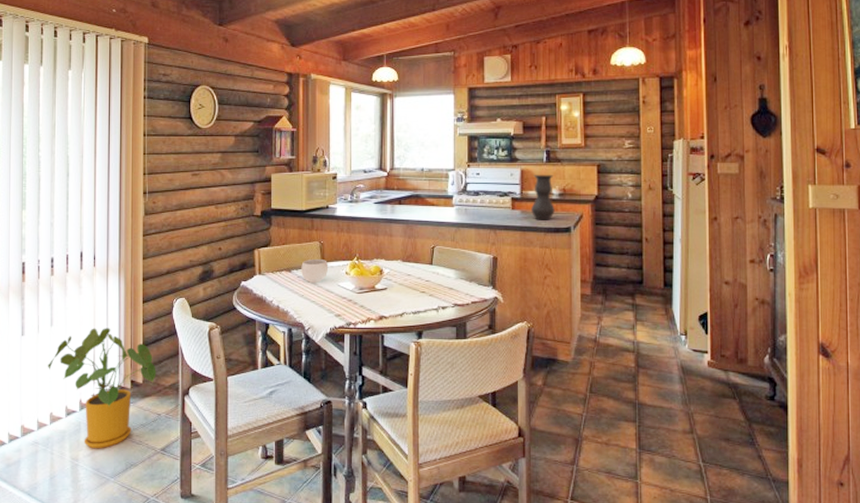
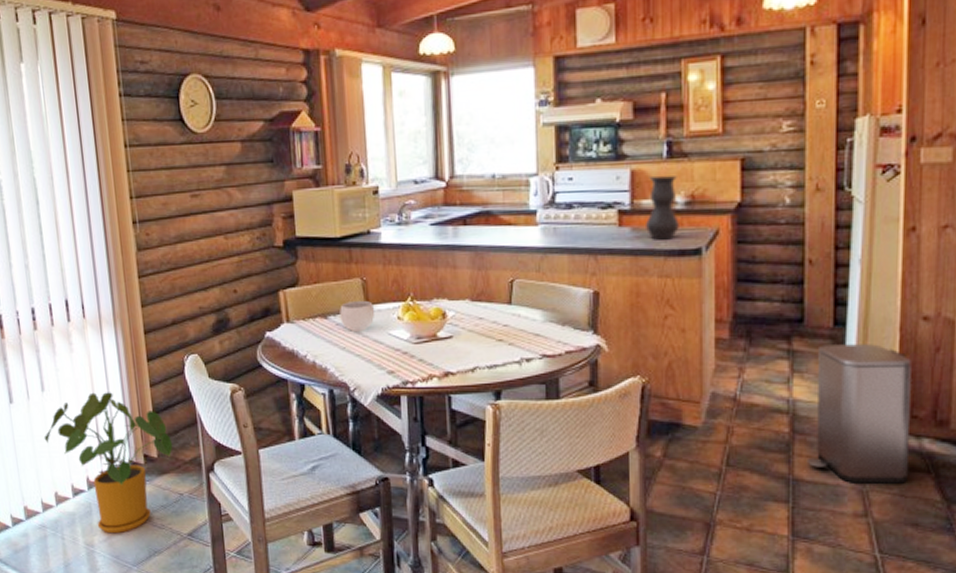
pedal bin: none [648,301,721,407] -> present [806,344,911,484]

